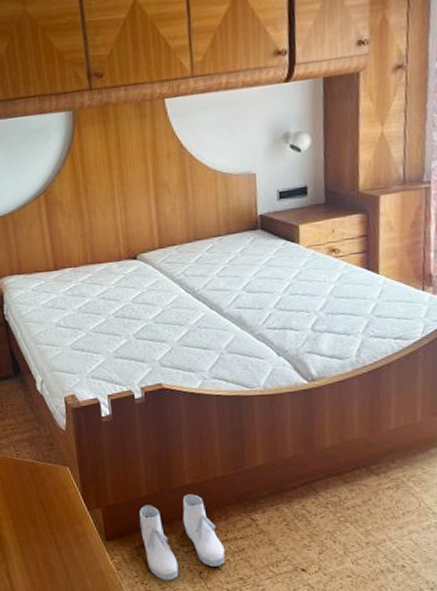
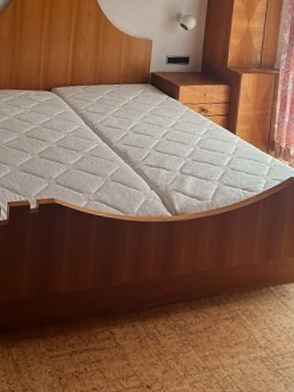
boots: present [139,494,225,580] -> none [14,302,84,383]

